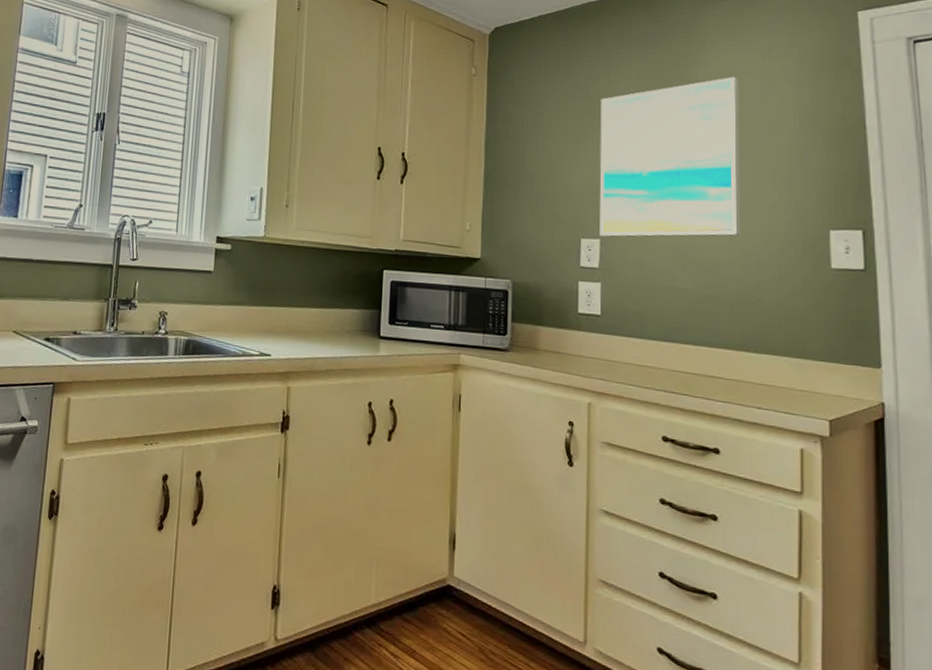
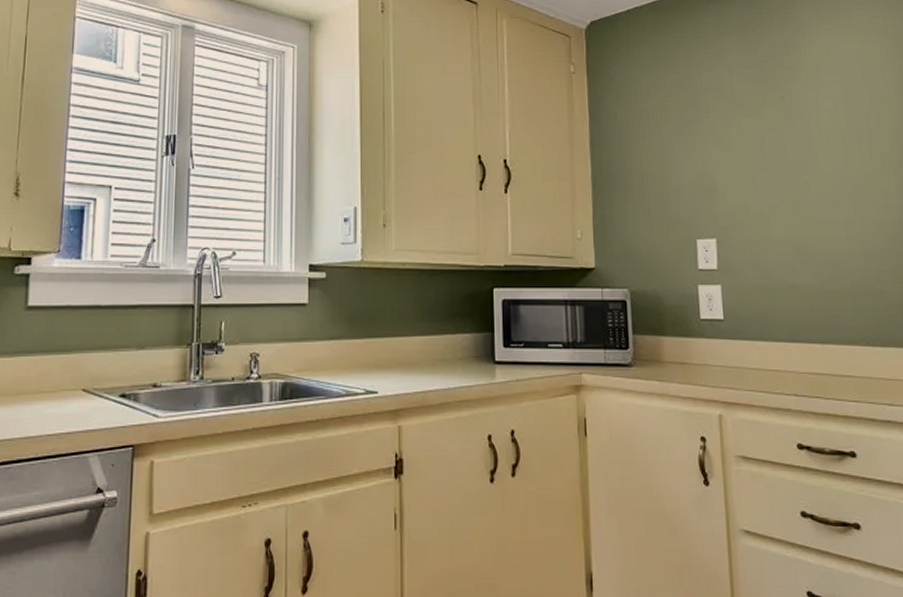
wall art: present [599,76,741,237] -> none [704,61,856,235]

